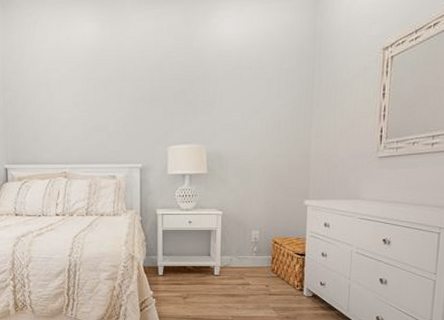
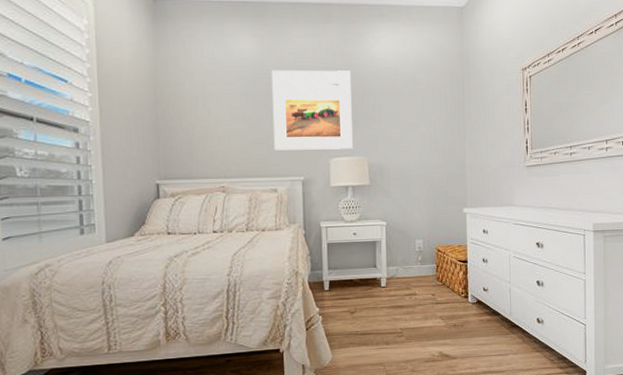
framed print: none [112,54,192,138] -> present [271,69,353,151]

